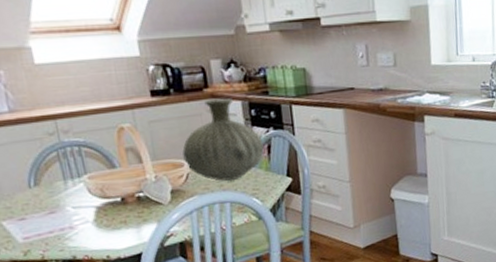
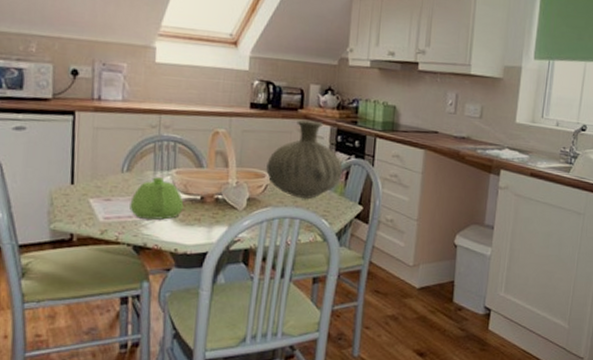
teapot: none [47,186,106,232] -> present [129,177,184,220]

